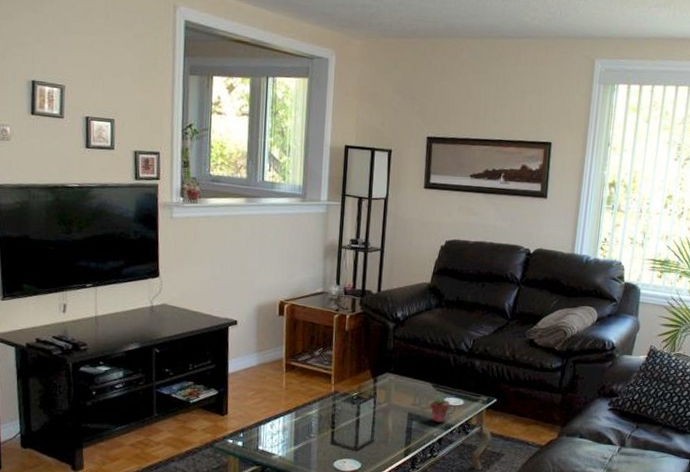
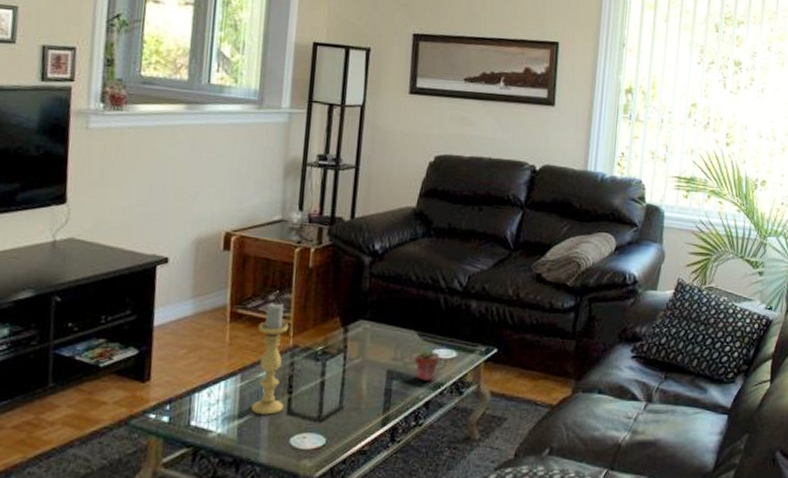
candle holder: none [304,357,331,444] -> present [251,302,289,415]

